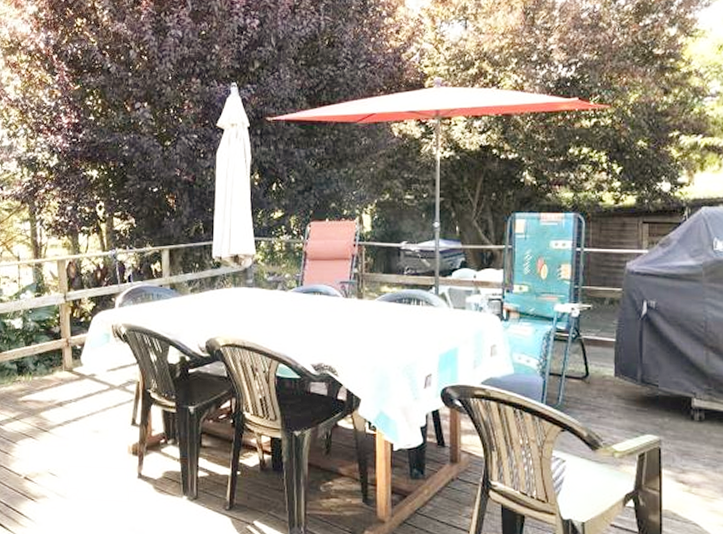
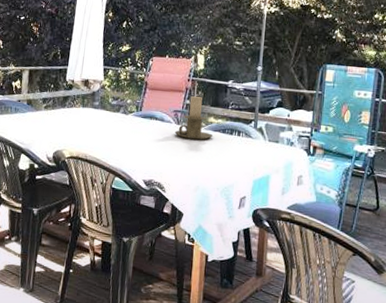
candle holder: none [343,263,388,313] -> present [174,96,213,140]

